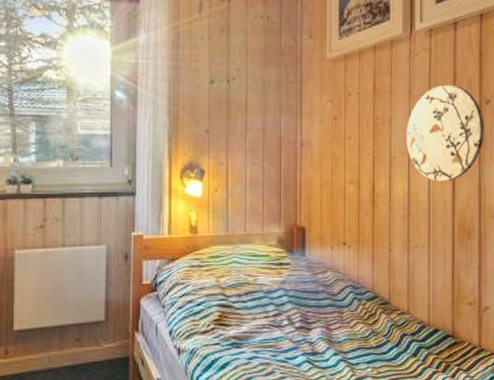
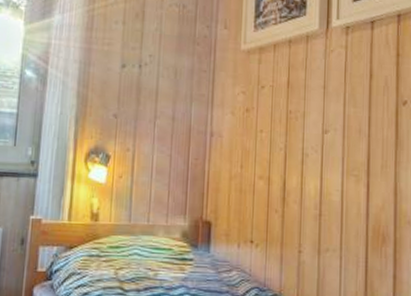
decorative plate: present [406,84,484,182] -> none [320,83,401,183]

